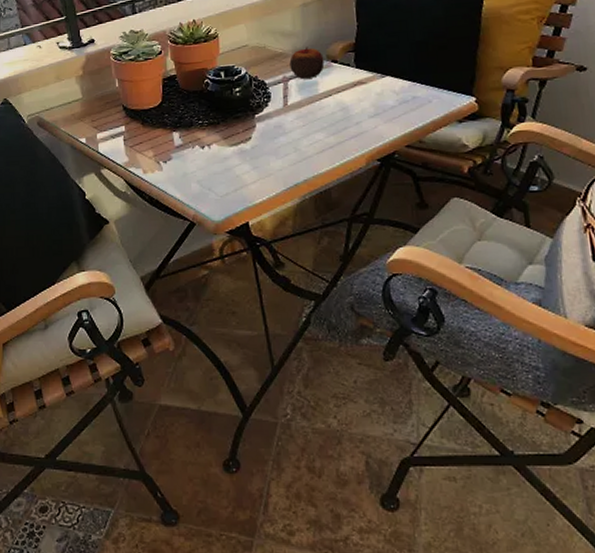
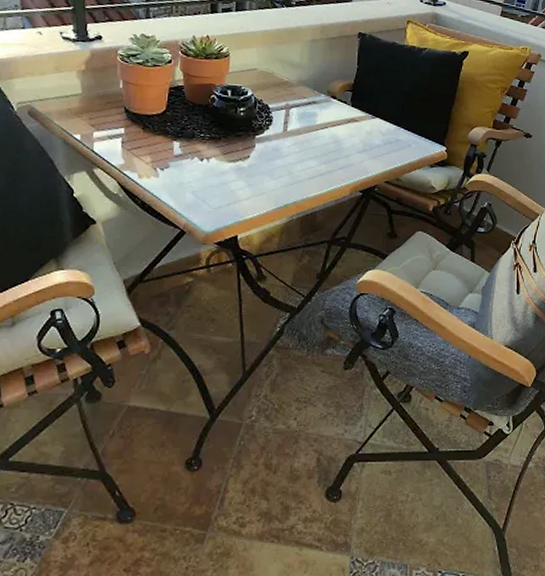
apple: present [289,46,325,79] -> none [293,80,325,109]

